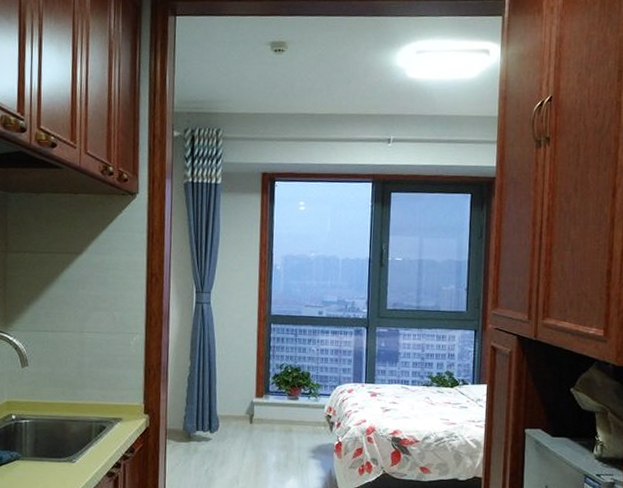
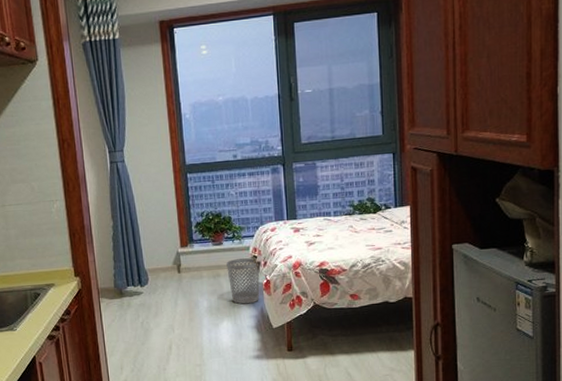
wastebasket: none [299,416,333,464] -> present [226,258,260,304]

